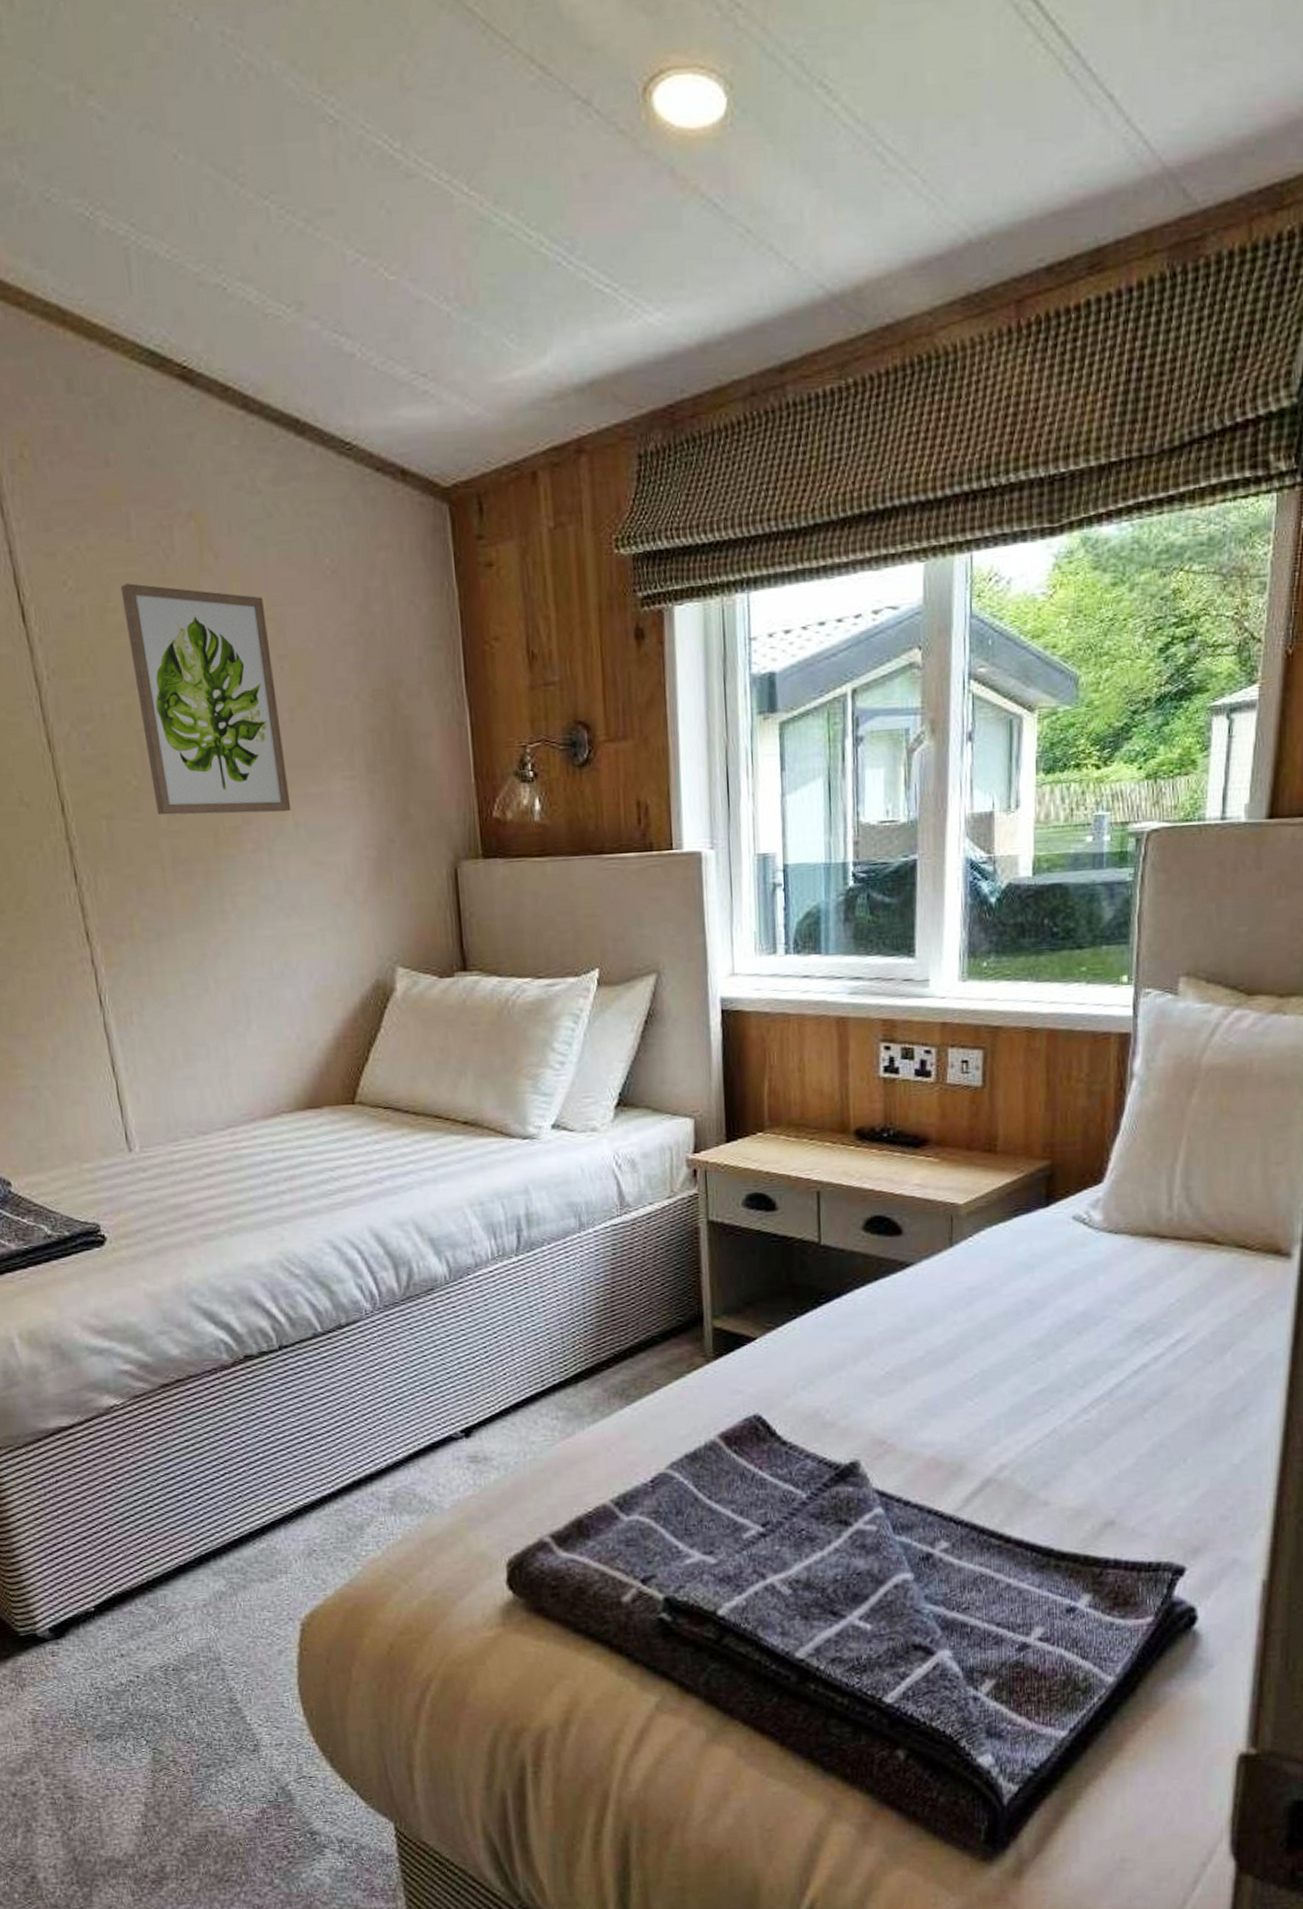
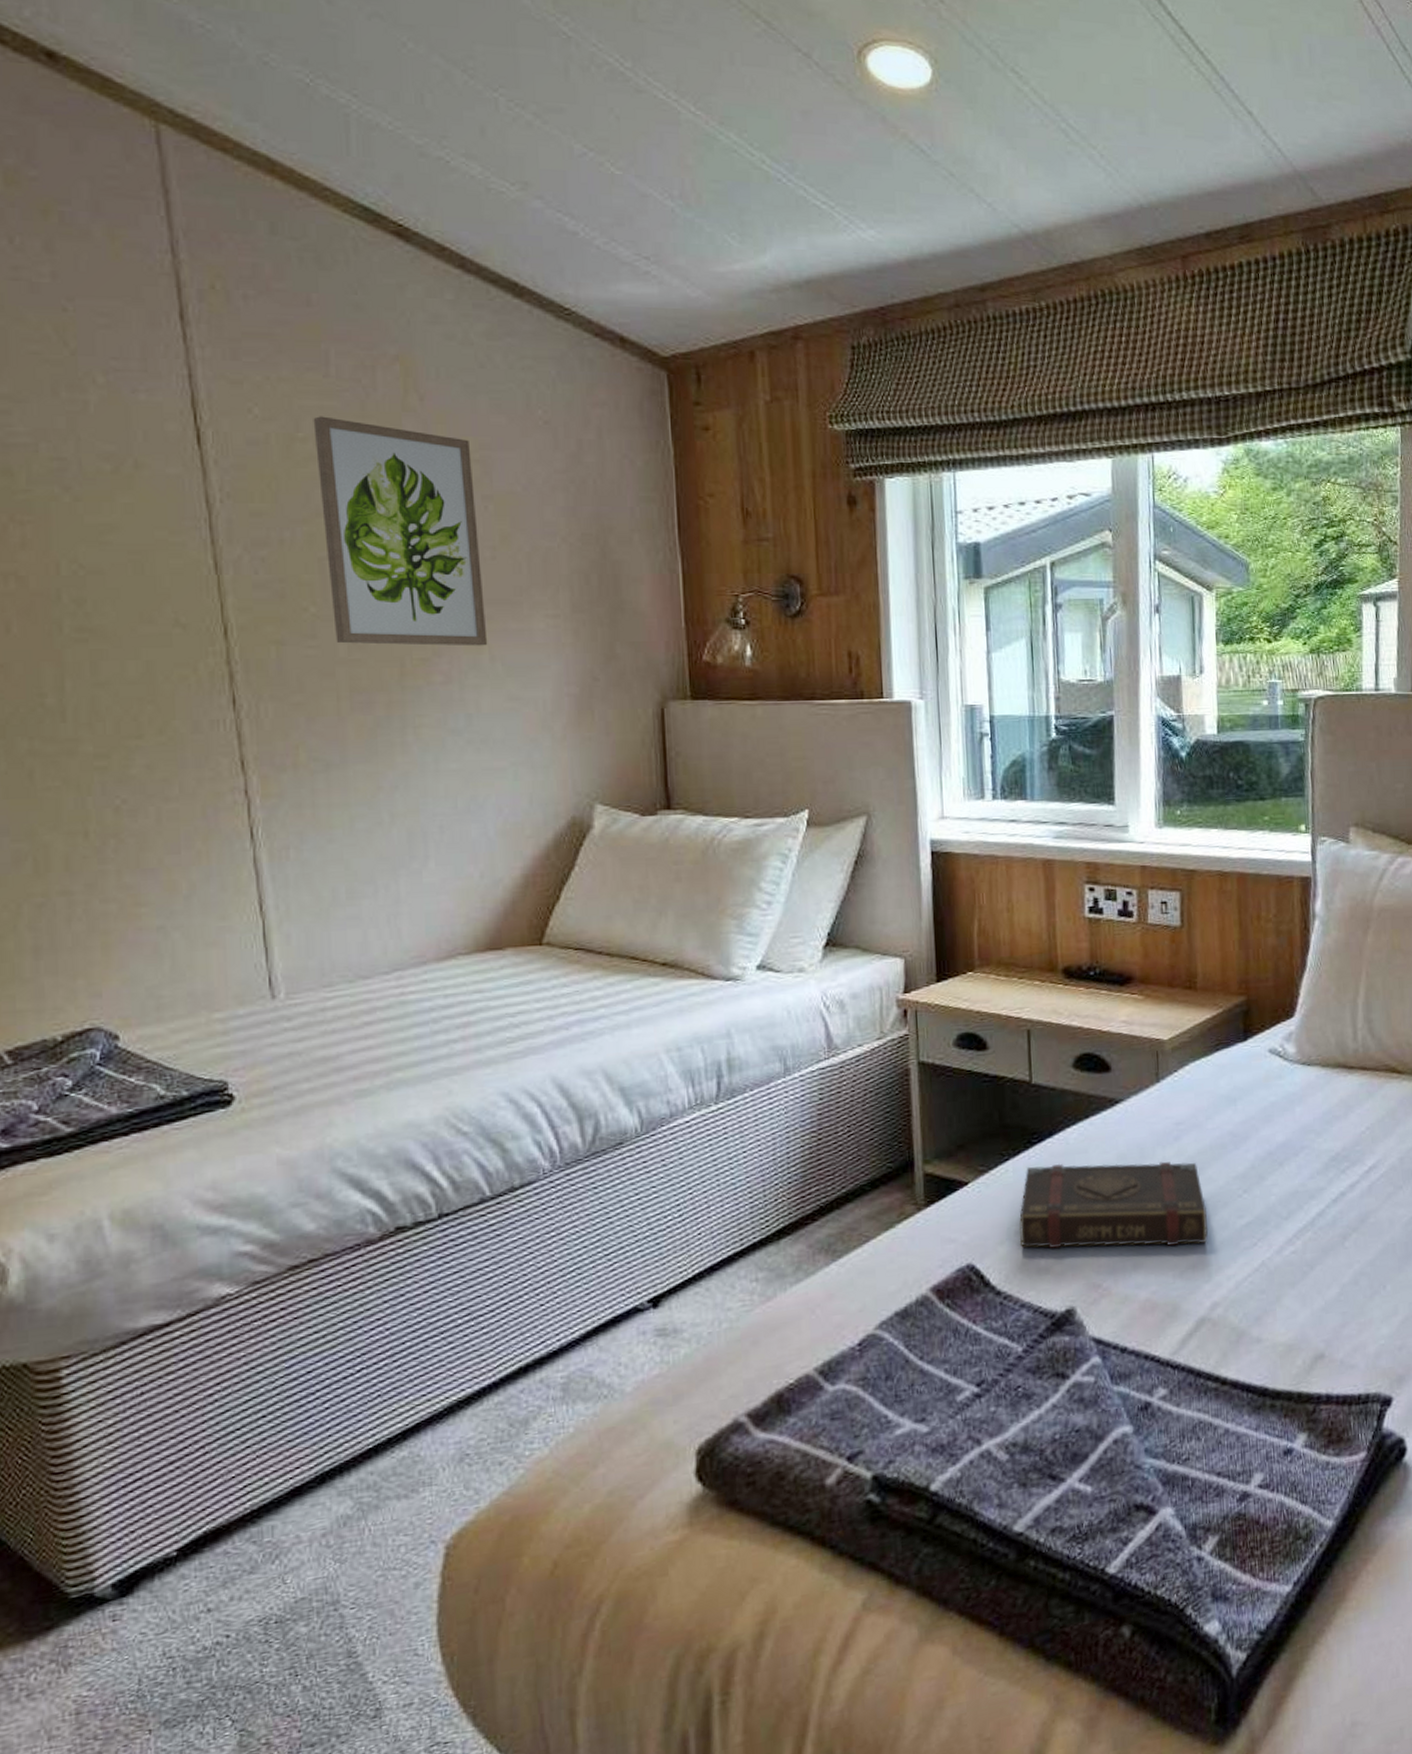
book: none [805,1323,999,1409] -> present [1019,1161,1209,1249]

